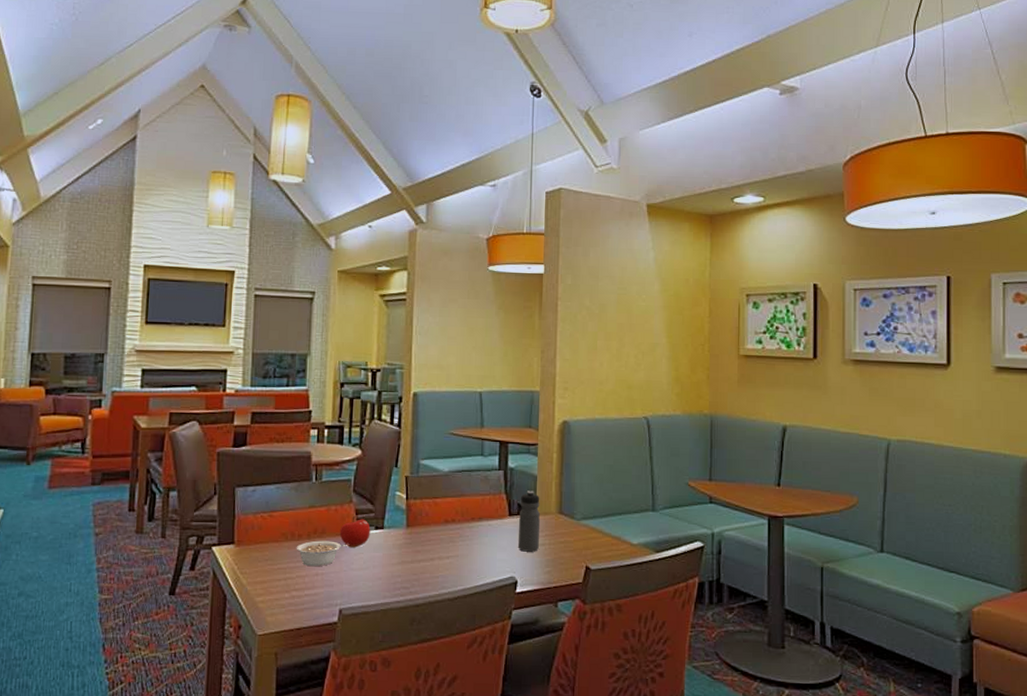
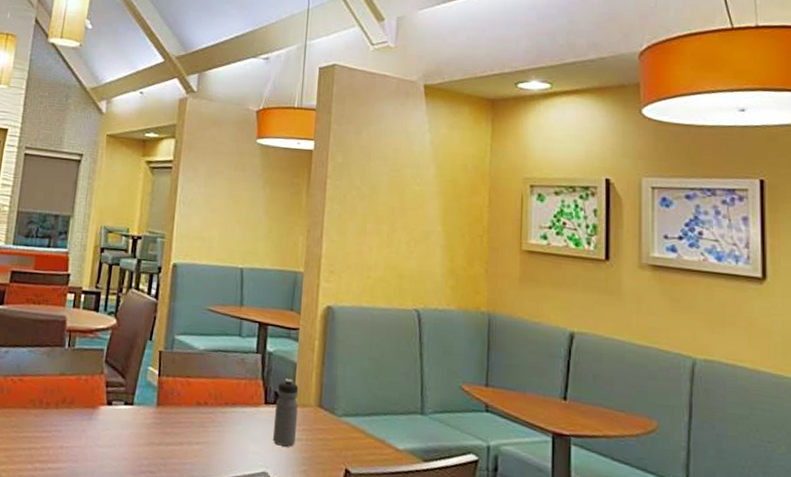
legume: present [296,540,348,567] -> none [43,411,96,439]
fruit: present [339,516,371,548] -> none [88,388,120,423]

